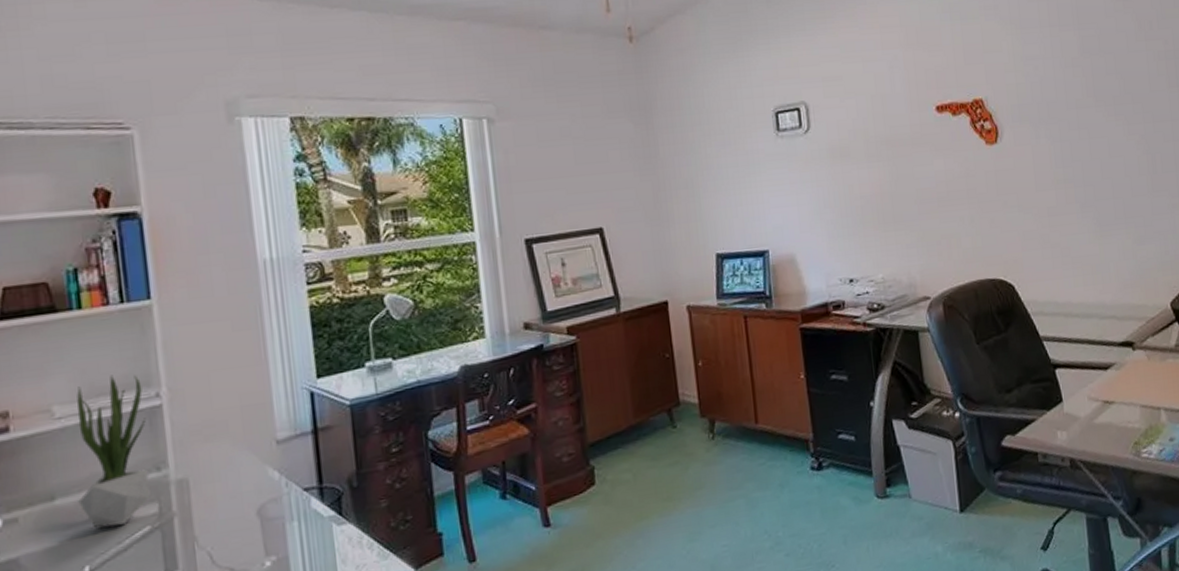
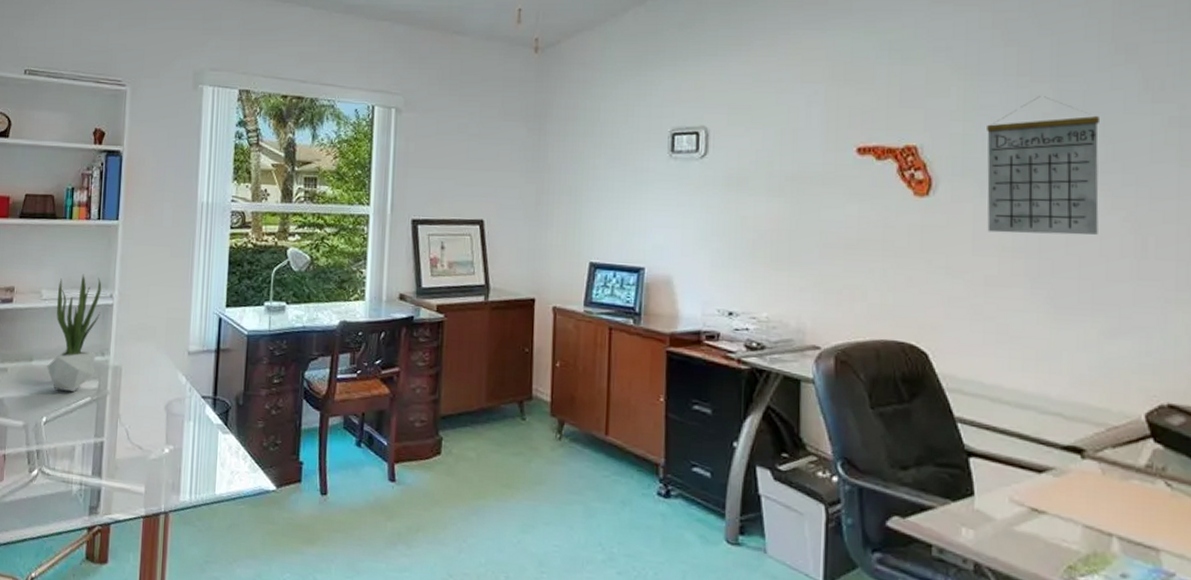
calendar: none [1033,43,1122,169] -> present [987,96,1099,235]

